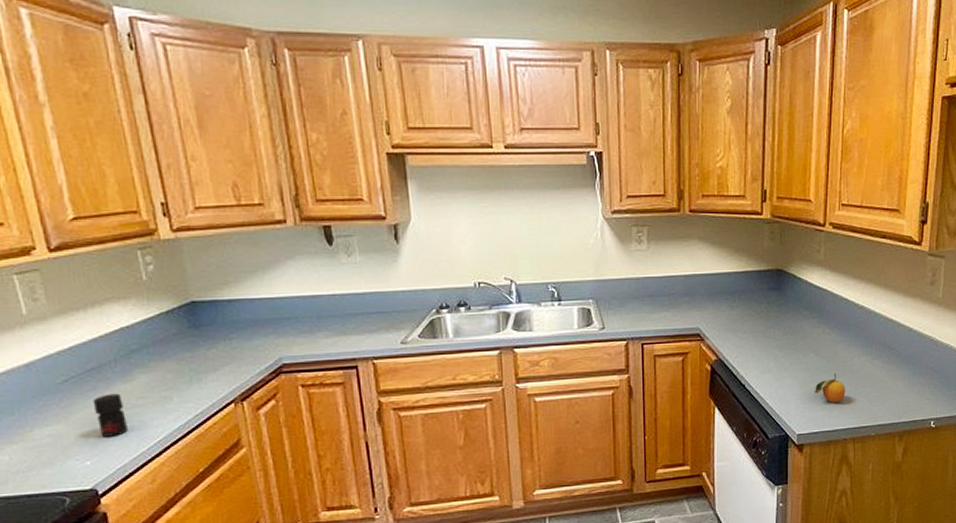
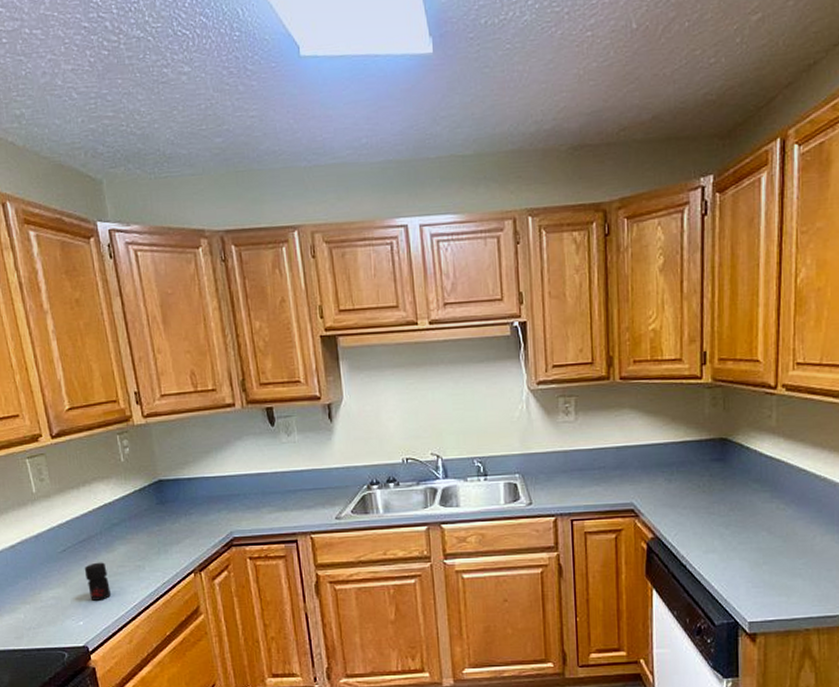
fruit: present [814,373,846,403] -> none [767,554,807,588]

